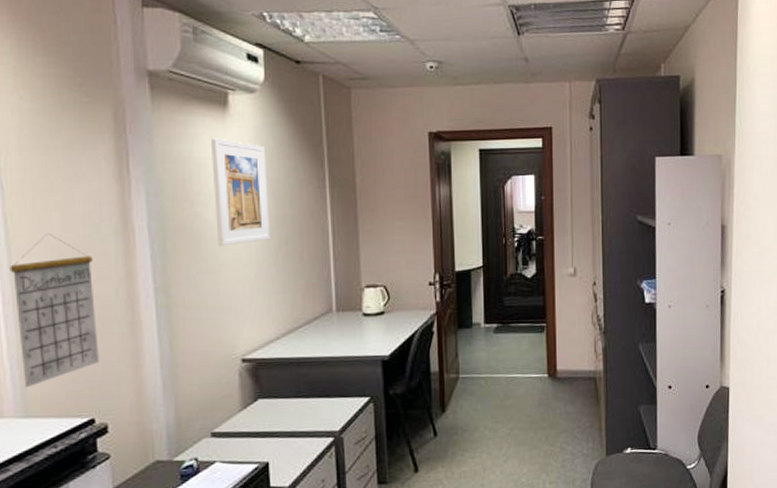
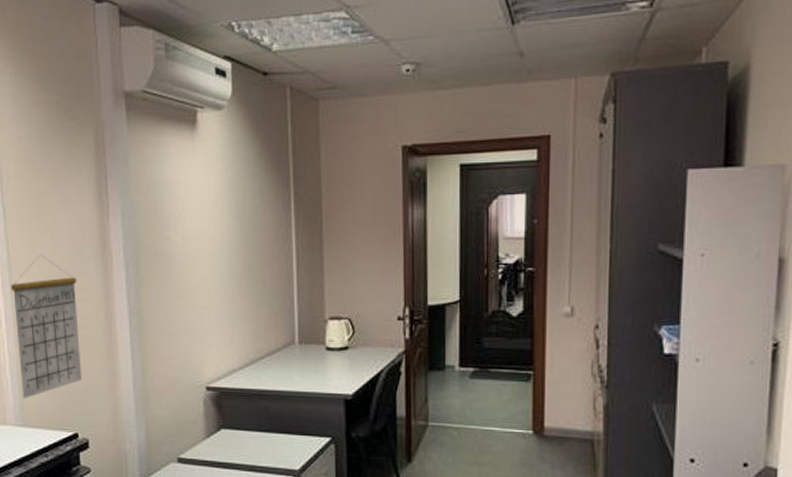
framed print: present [210,138,270,246] -> none [180,159,235,271]

